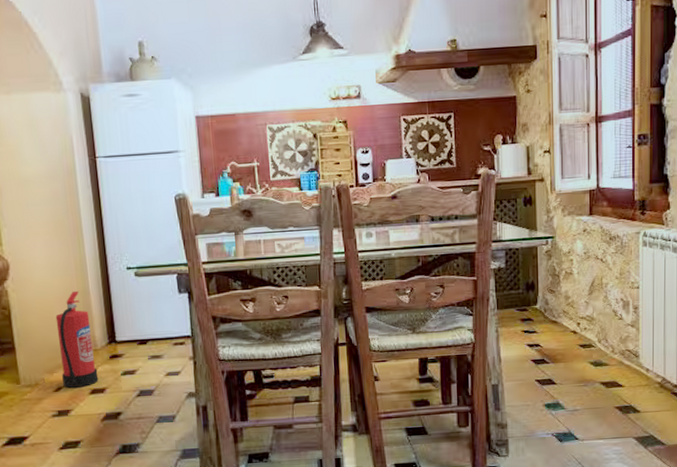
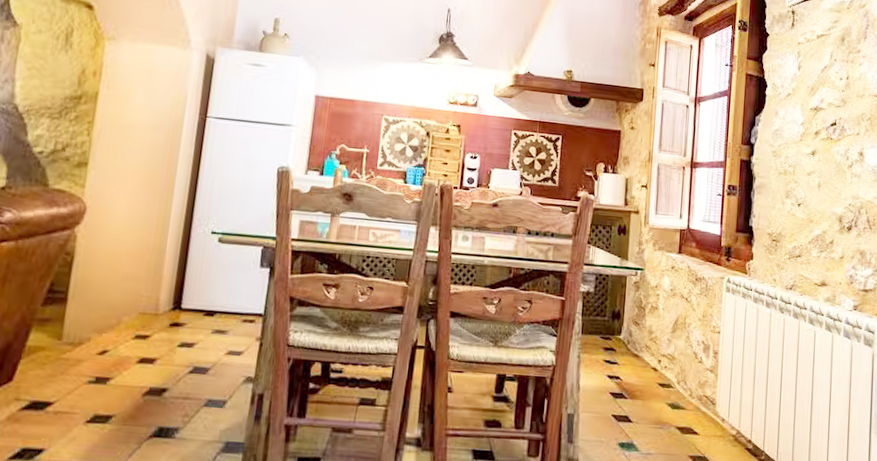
fire extinguisher: present [55,291,99,388] -> none [110,247,159,354]

